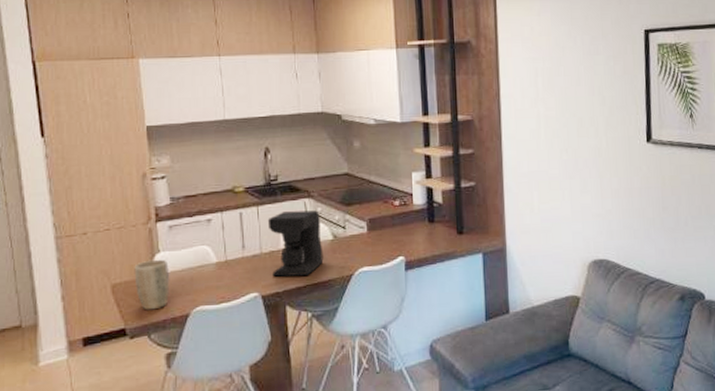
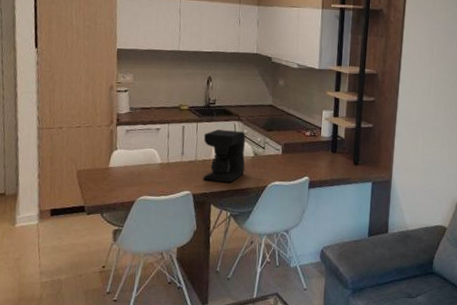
plant pot: present [134,259,170,310] -> none [95,154,123,195]

